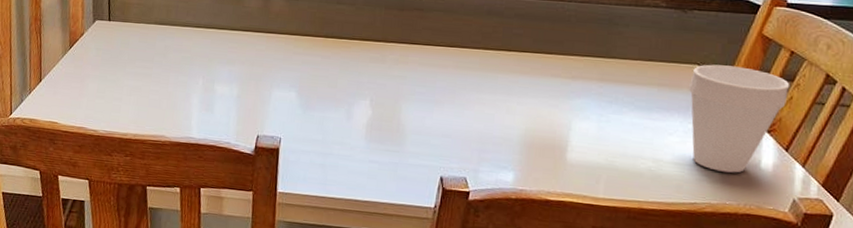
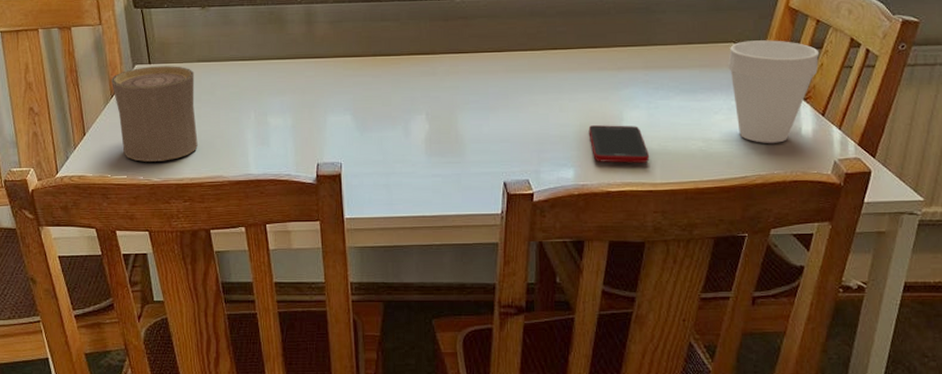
cup: none [71,23,151,115] -> present [110,66,198,162]
cell phone: none [533,131,595,176] -> present [588,125,650,163]

